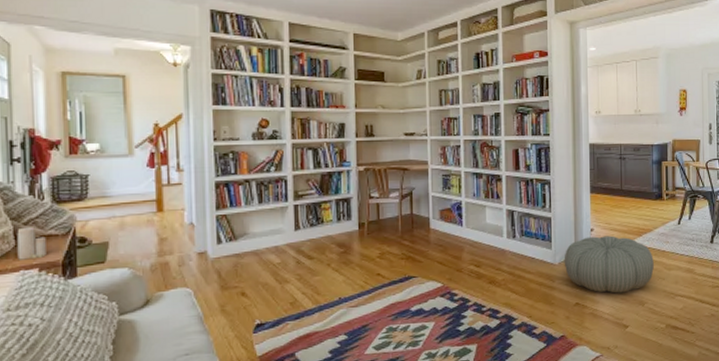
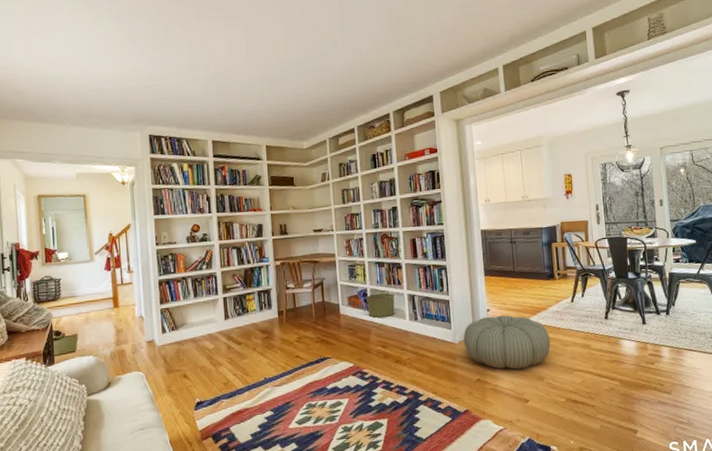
candle: present [17,226,46,260] -> none [9,323,31,351]
basket: none [459,207,493,235] -> present [365,292,395,319]

